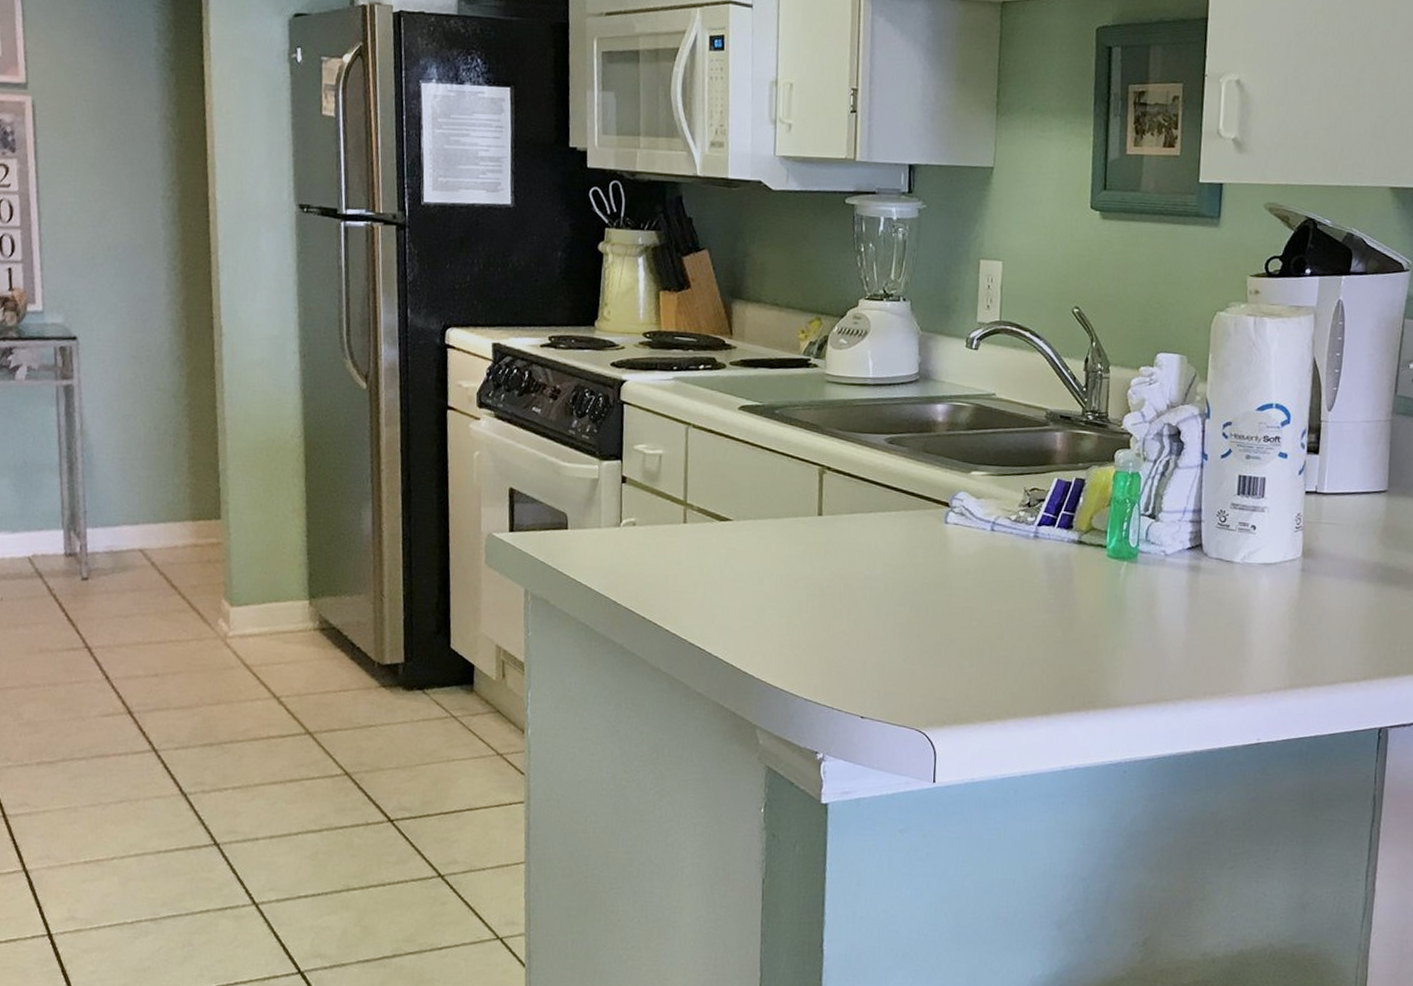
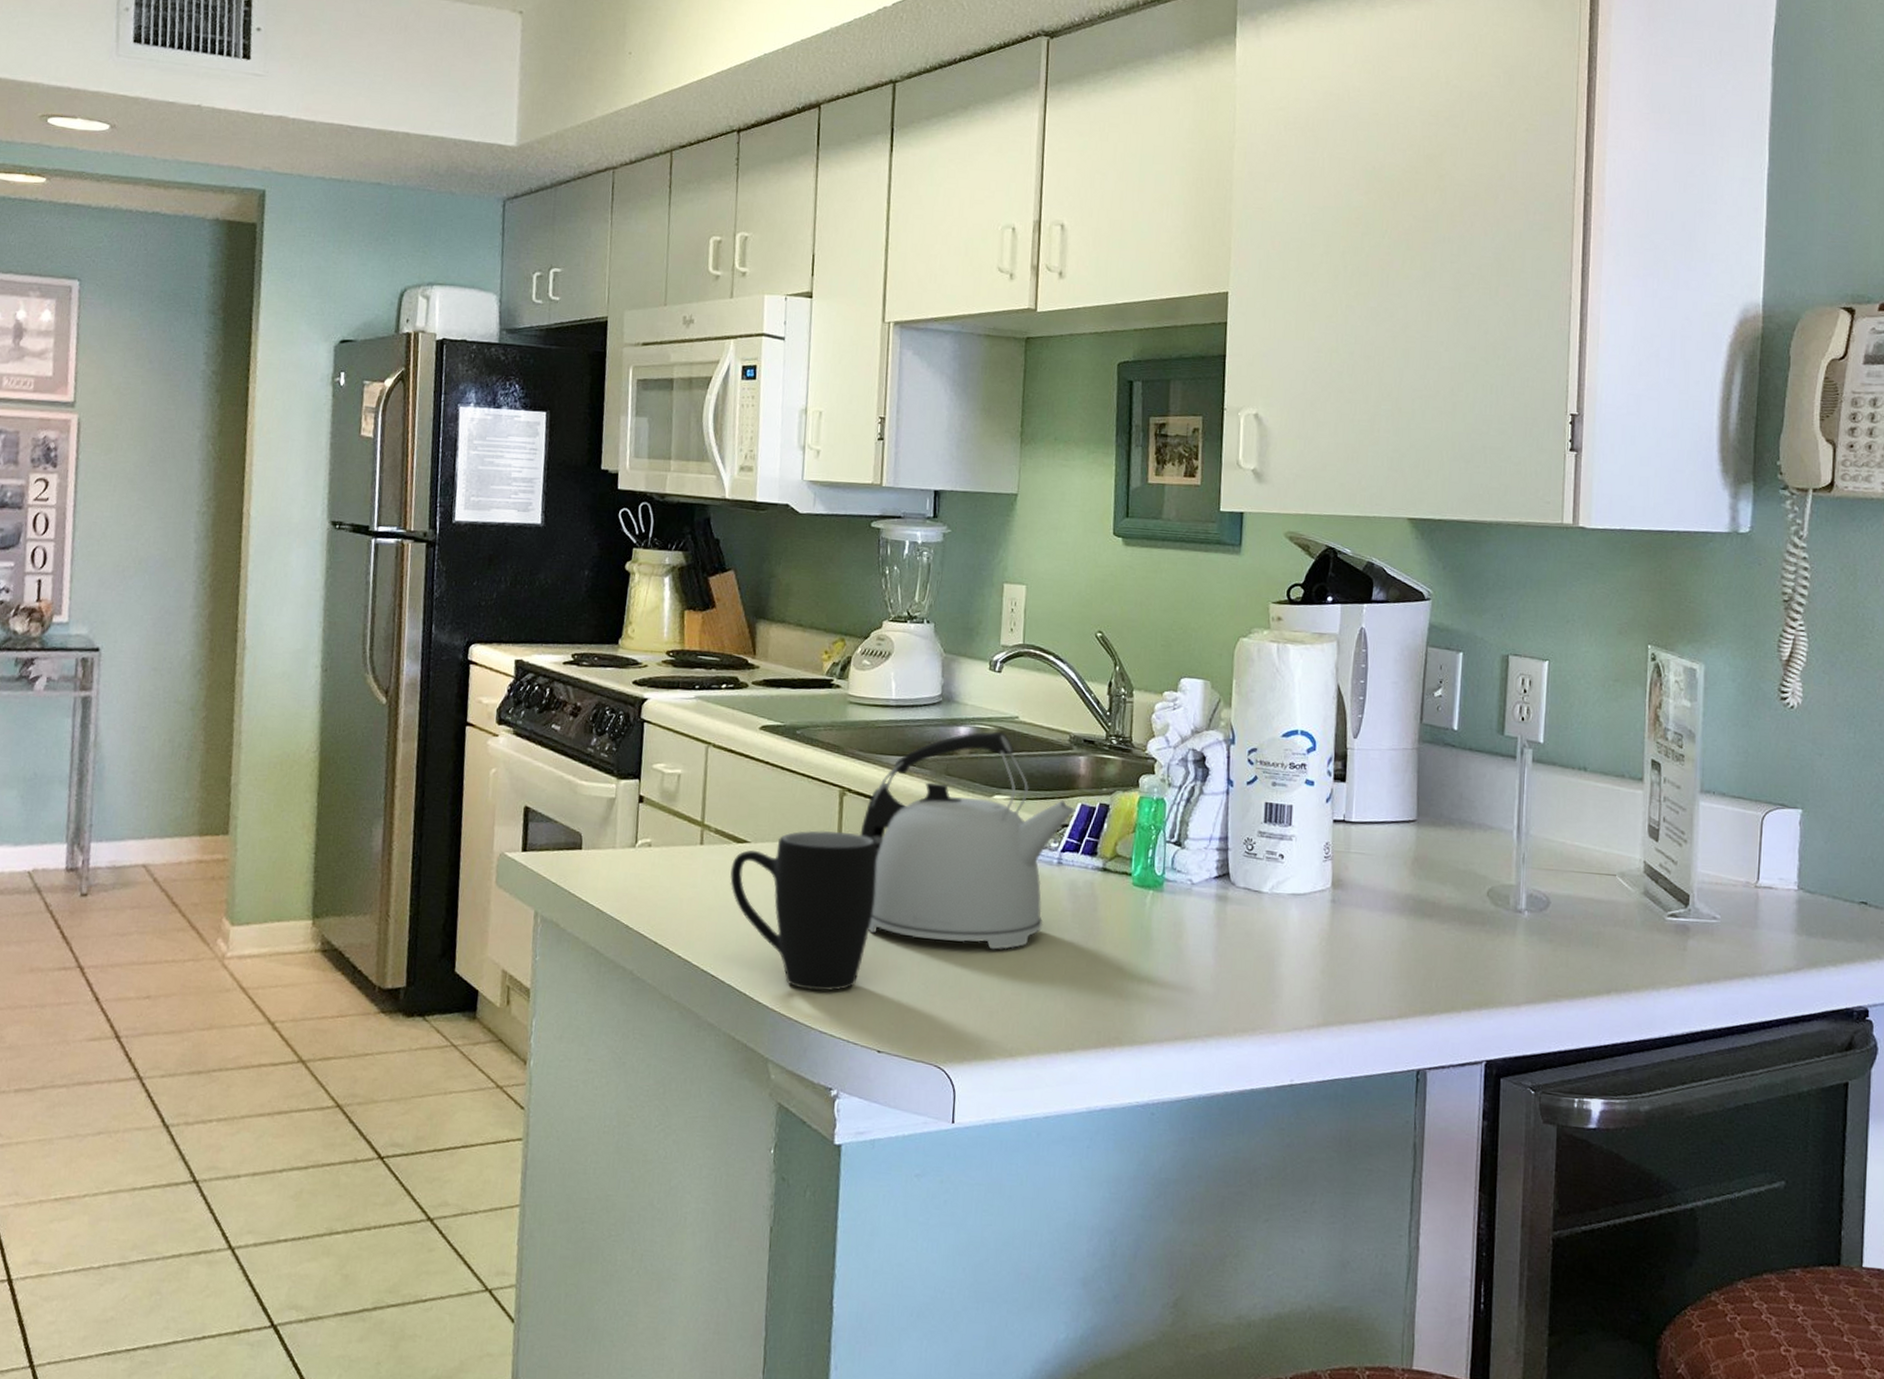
mug: none [714,507,858,662] -> present [730,830,878,992]
kettle: none [840,408,1052,621] -> present [860,731,1076,950]

